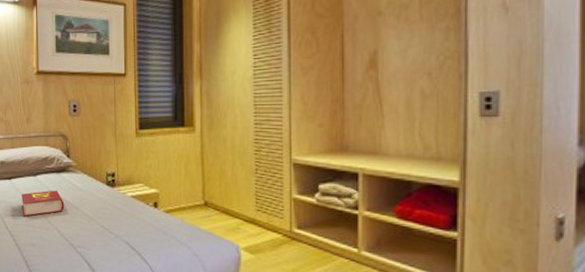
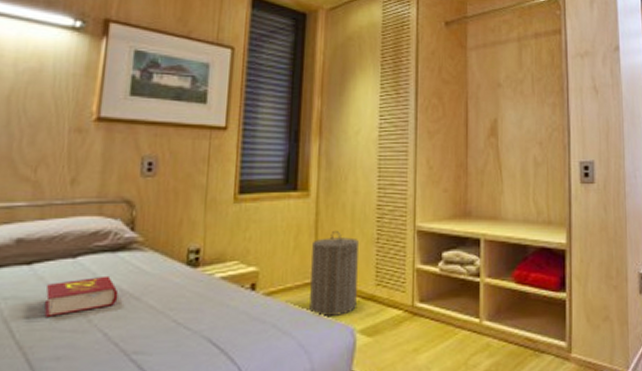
laundry hamper: none [200,162,240,234] -> present [309,231,358,316]

